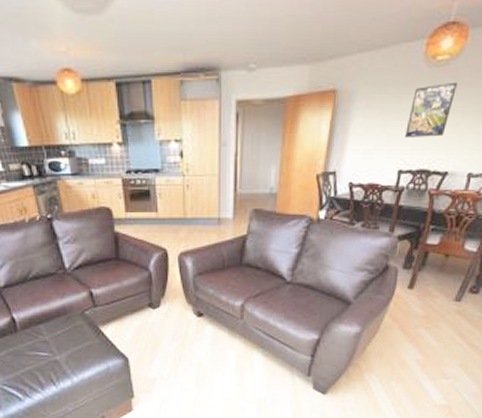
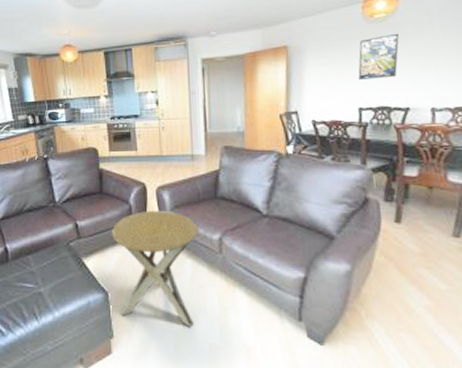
side table: none [131,277,221,385] -> present [112,210,198,327]

